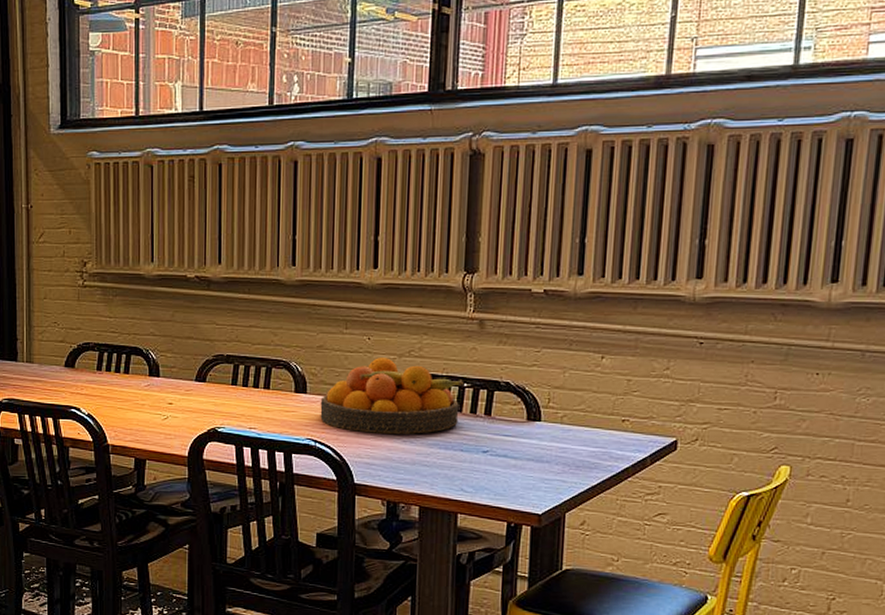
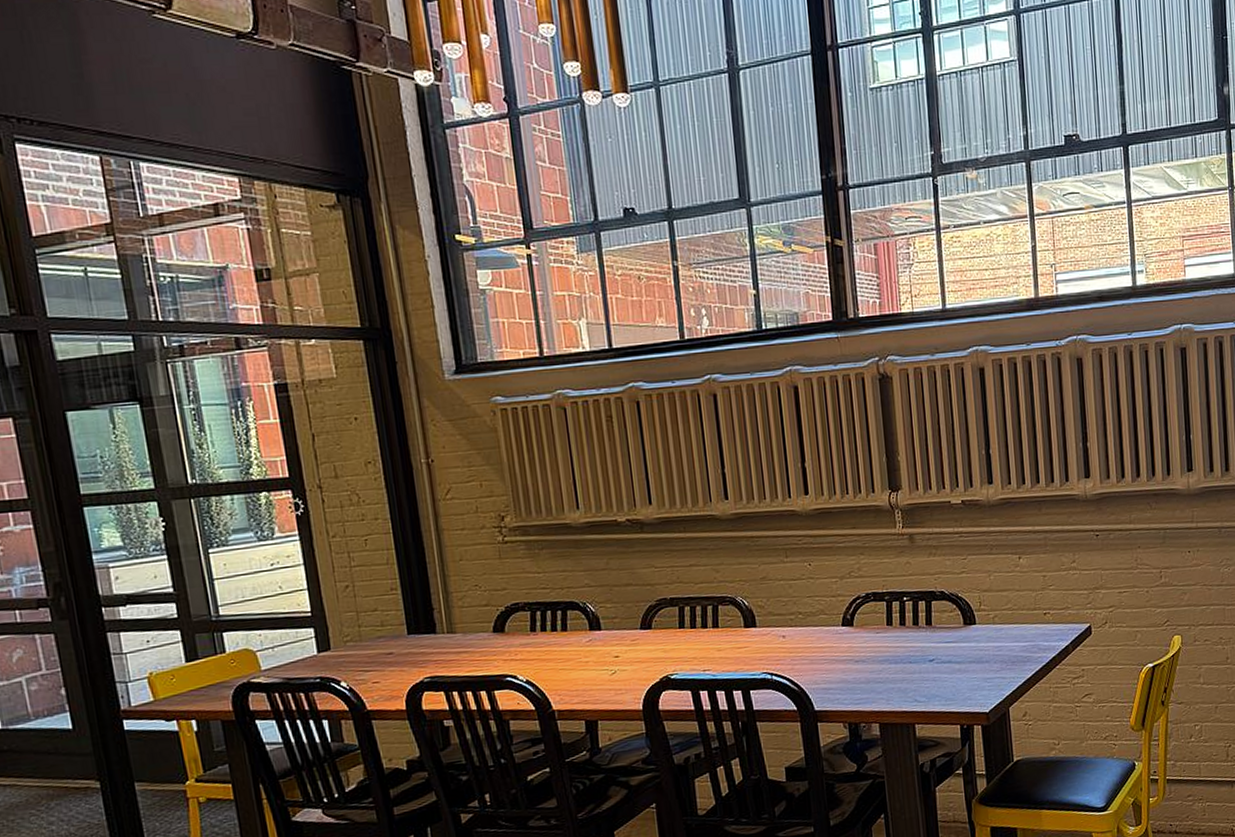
fruit bowl: present [320,358,463,434] -> none [771,581,904,659]

